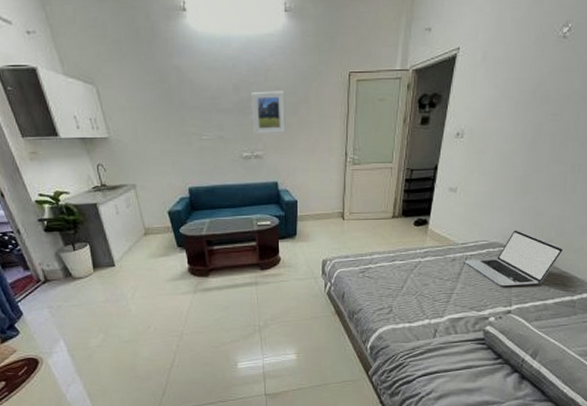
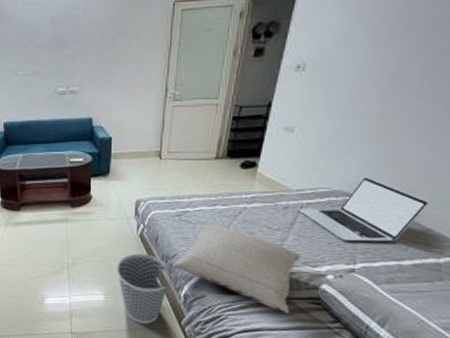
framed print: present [251,91,286,135] -> none [69,23,103,70]
wastebasket: none [307,311,355,379] -> present [117,253,168,325]
pillow: none [359,278,468,355] -> present [173,223,301,314]

